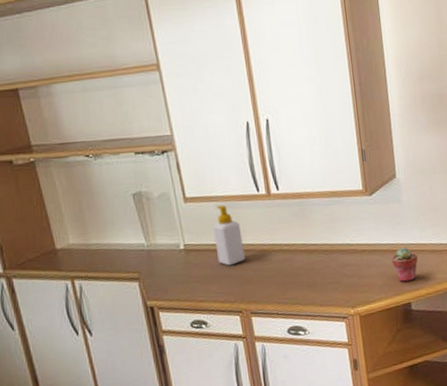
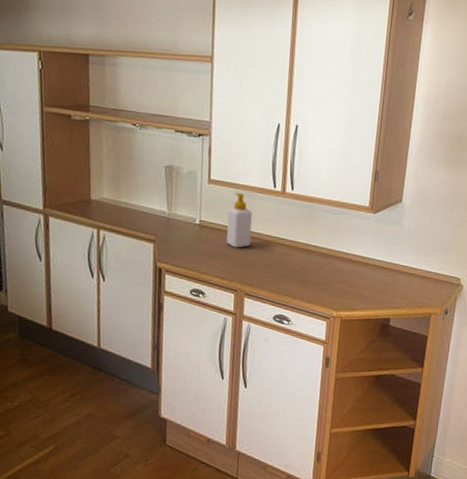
potted succulent: present [391,247,418,282] -> none [381,267,406,299]

